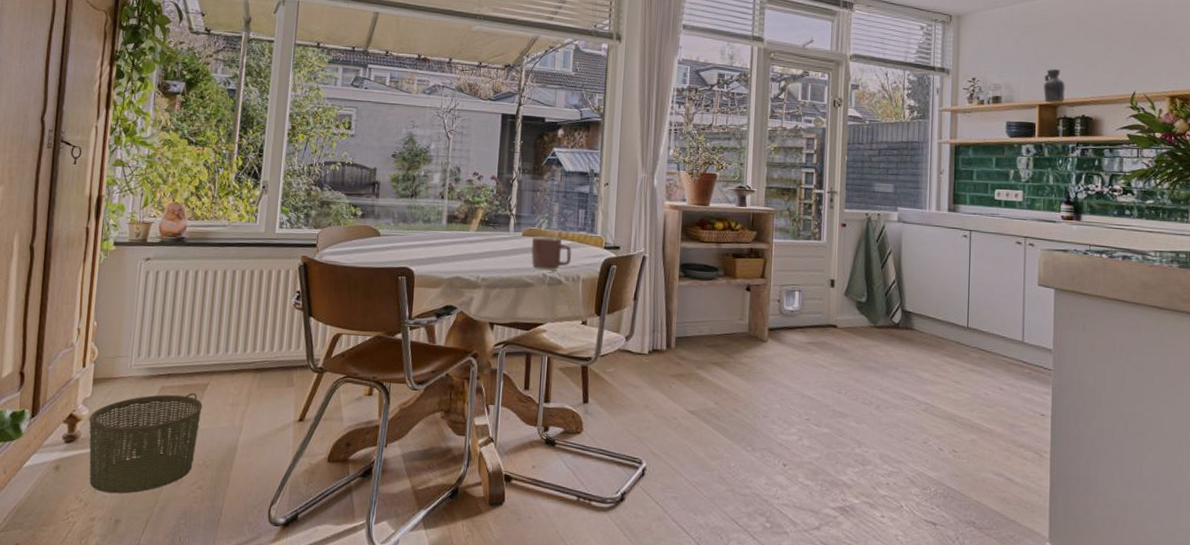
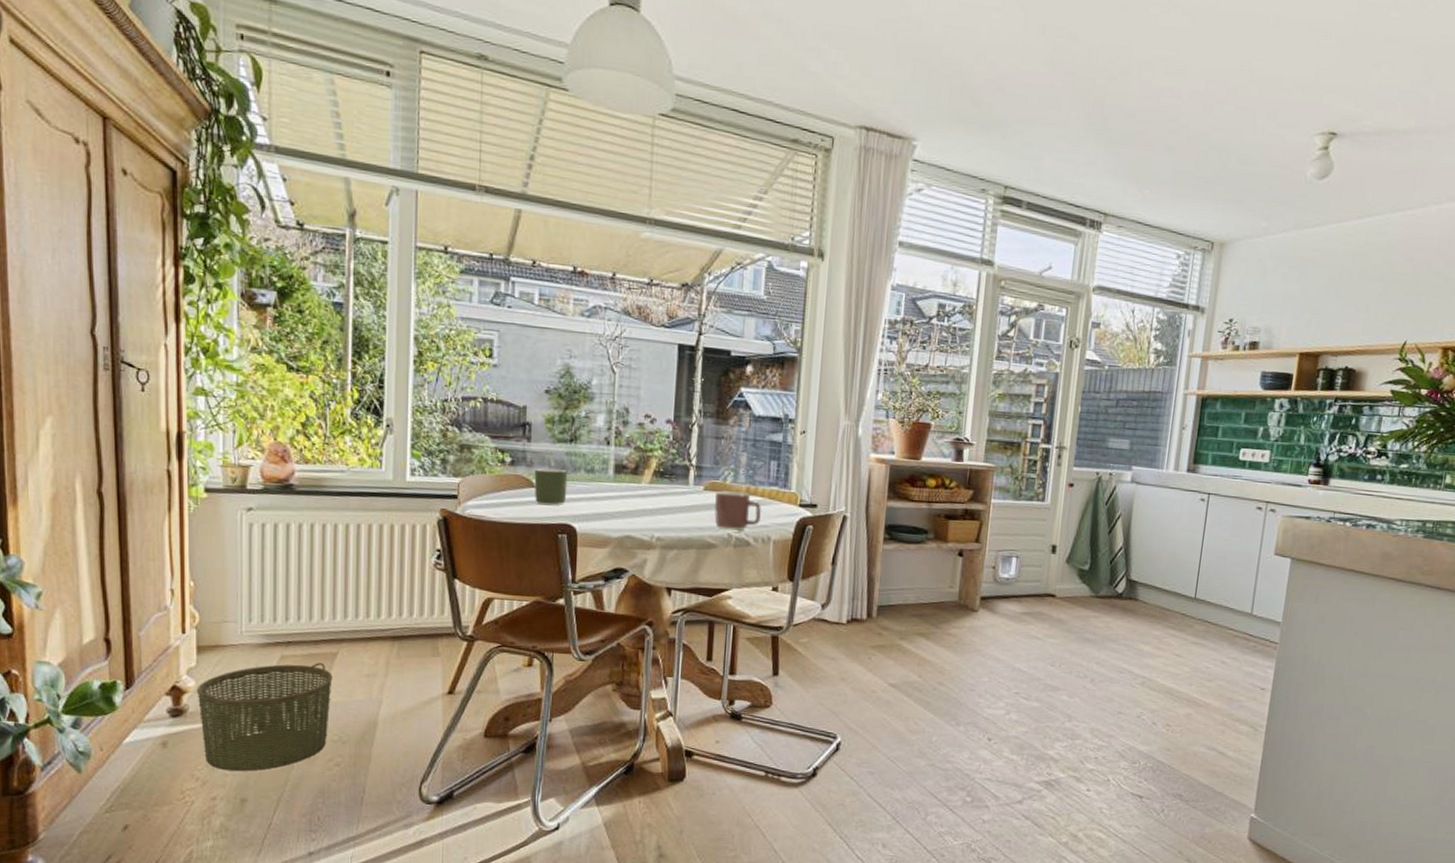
mug: none [380,220,408,252] -> present [534,468,568,506]
ceramic jug: present [1044,69,1065,104] -> none [1306,311,1331,353]

